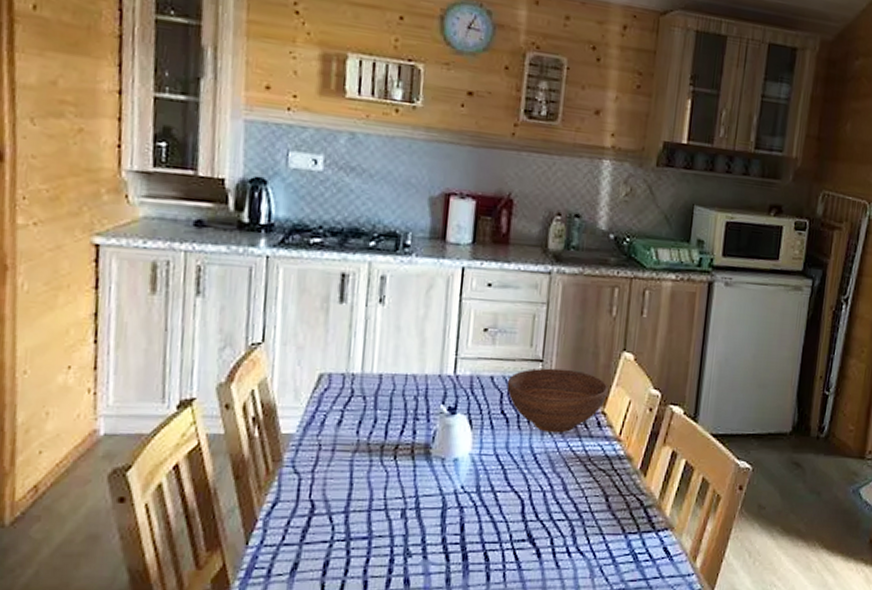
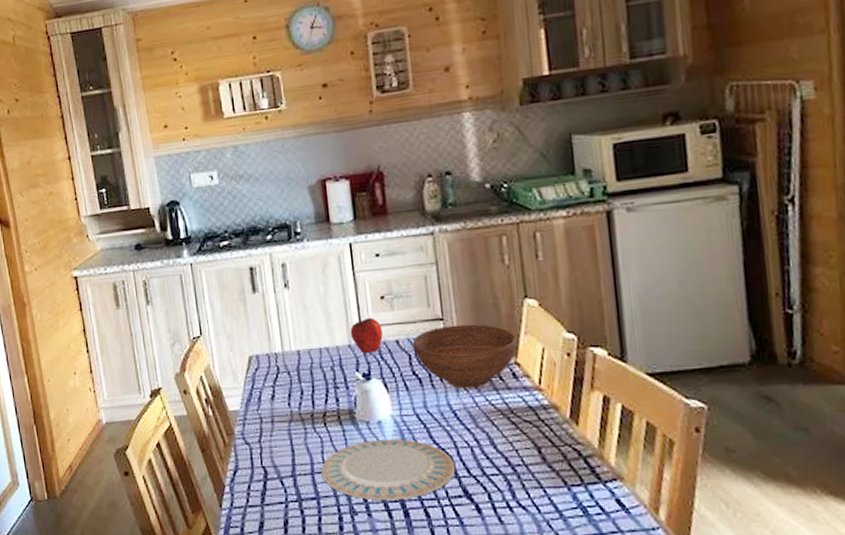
plate: none [379,478,526,543] -> present [321,439,456,501]
apple: none [443,349,479,386] -> present [350,317,383,353]

